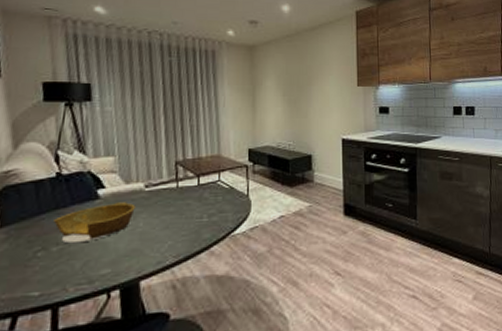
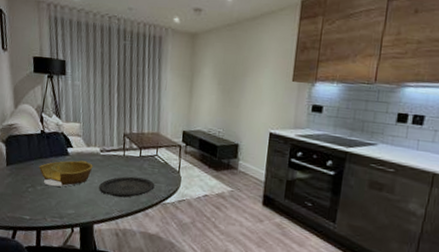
plate: none [145,210,220,240] -> present [99,176,155,198]

